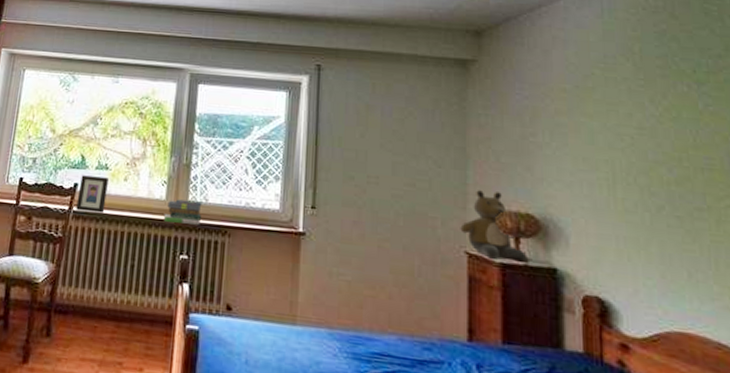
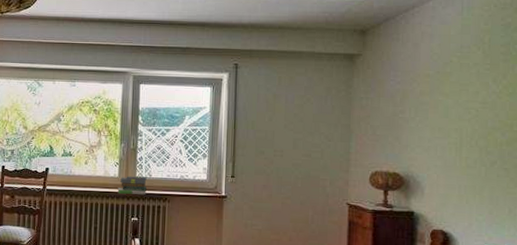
picture frame: present [76,175,109,213] -> none [49,161,73,190]
bear: present [460,190,527,262] -> none [344,157,393,208]

